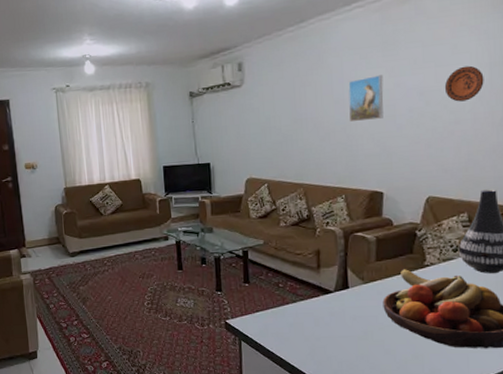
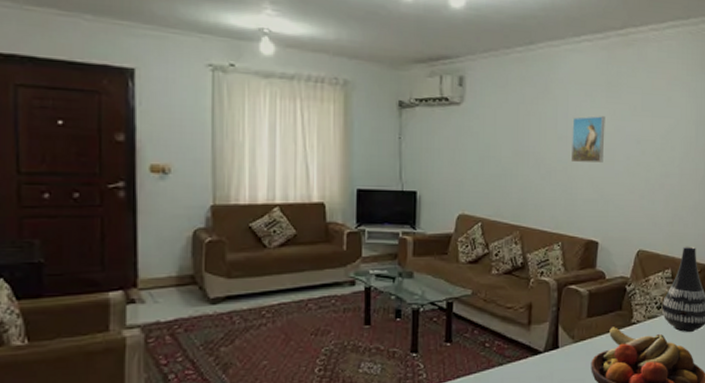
decorative plate: present [444,65,484,102] -> none [658,120,691,156]

